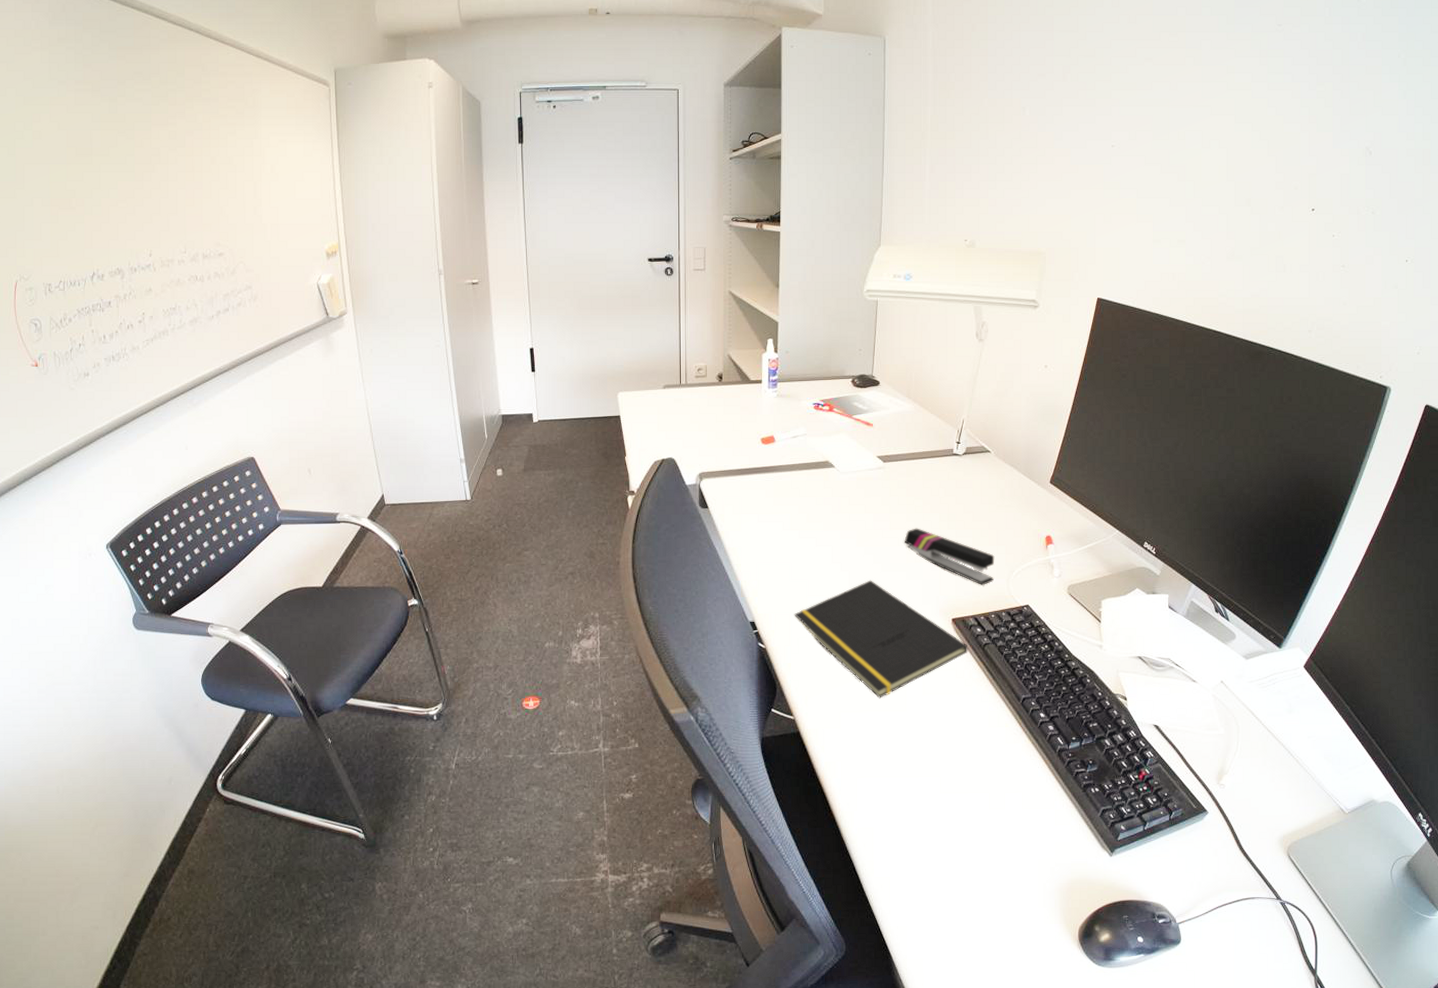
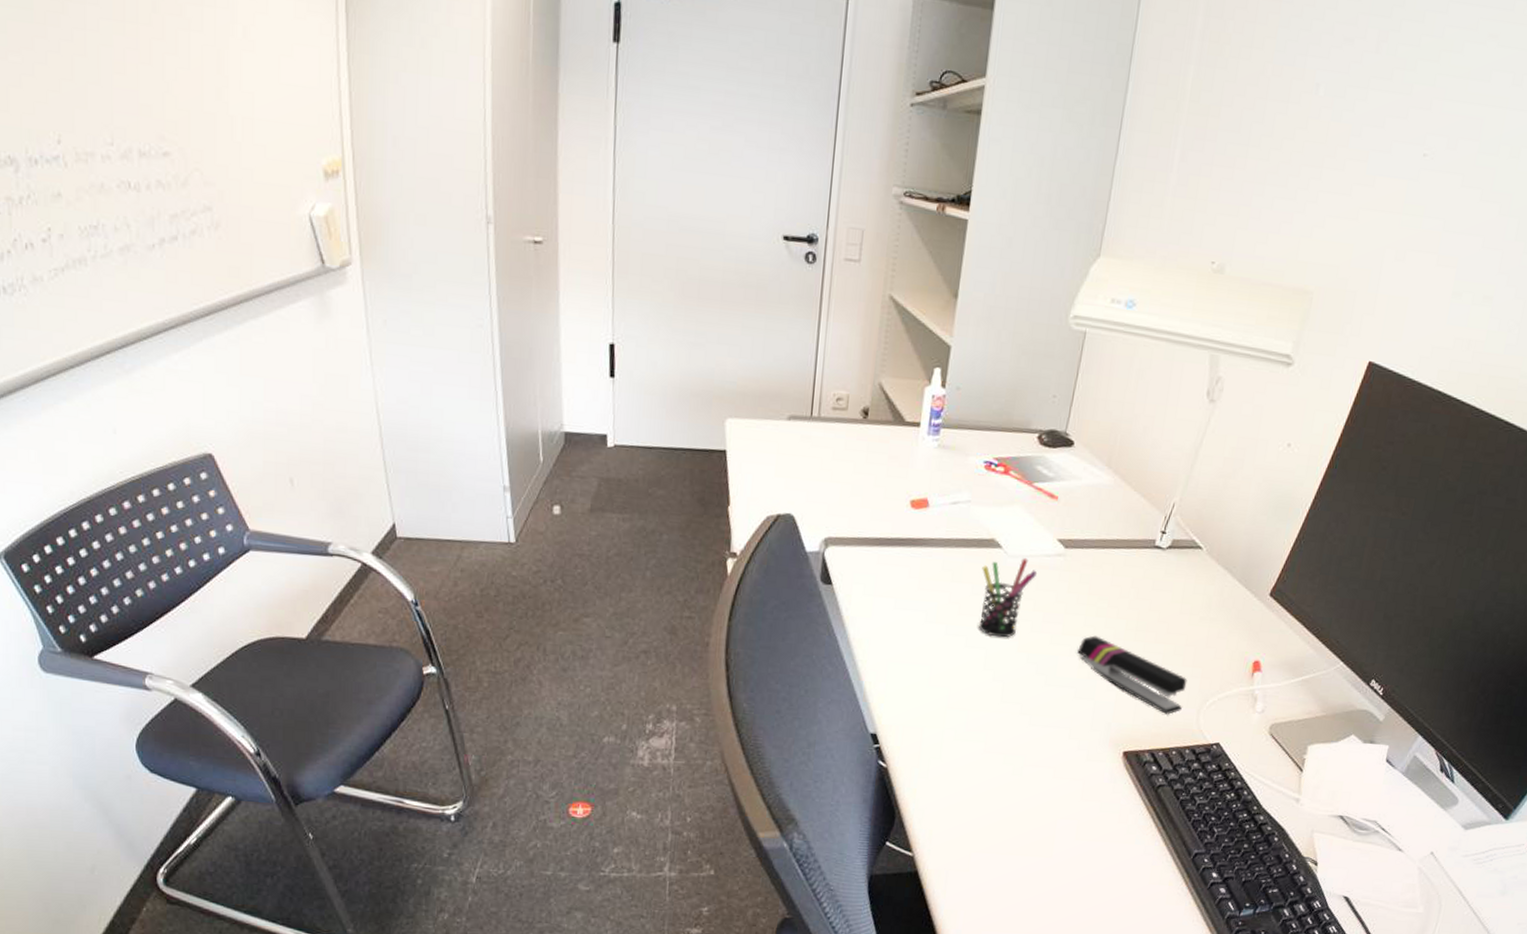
notepad: present [794,580,968,698] -> none [927,695,1138,840]
pen holder: none [821,473,865,537] -> present [979,558,1038,638]

